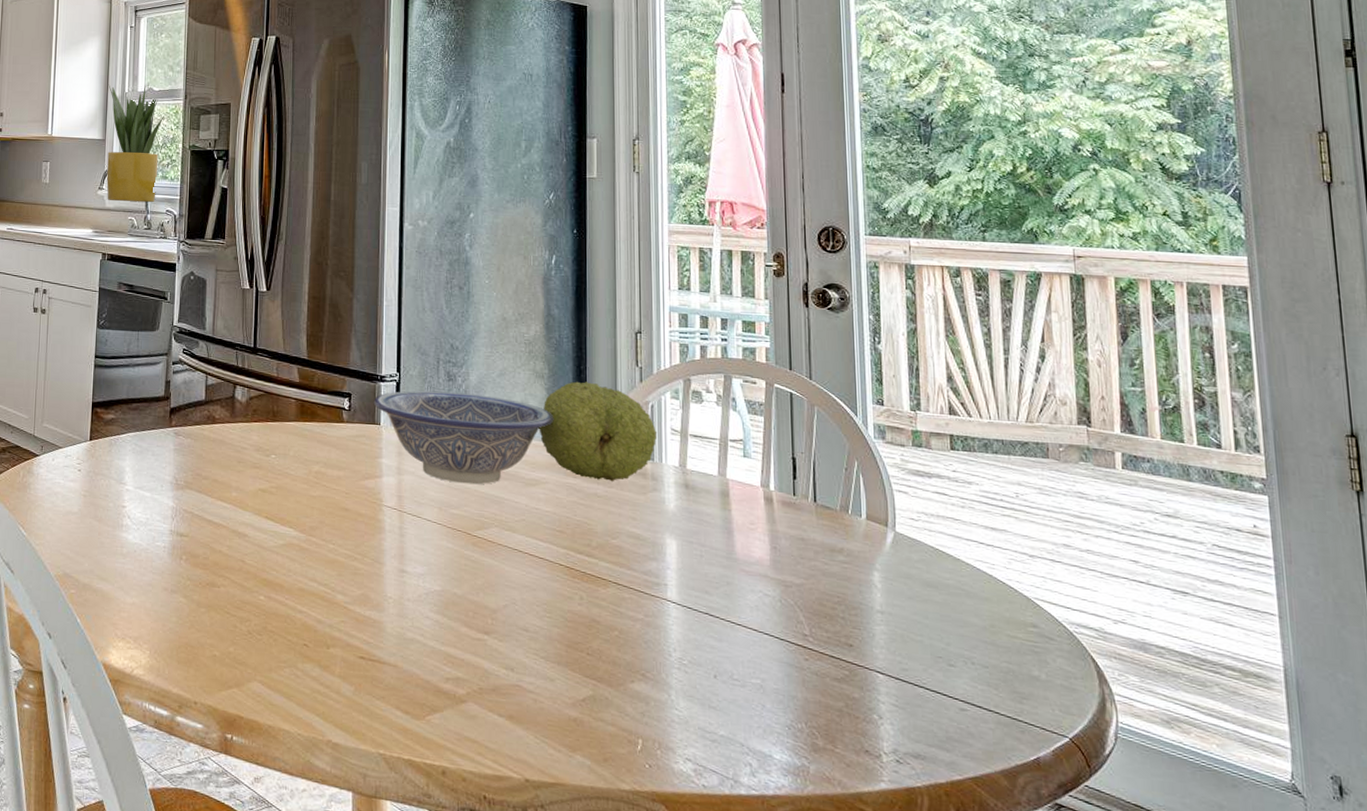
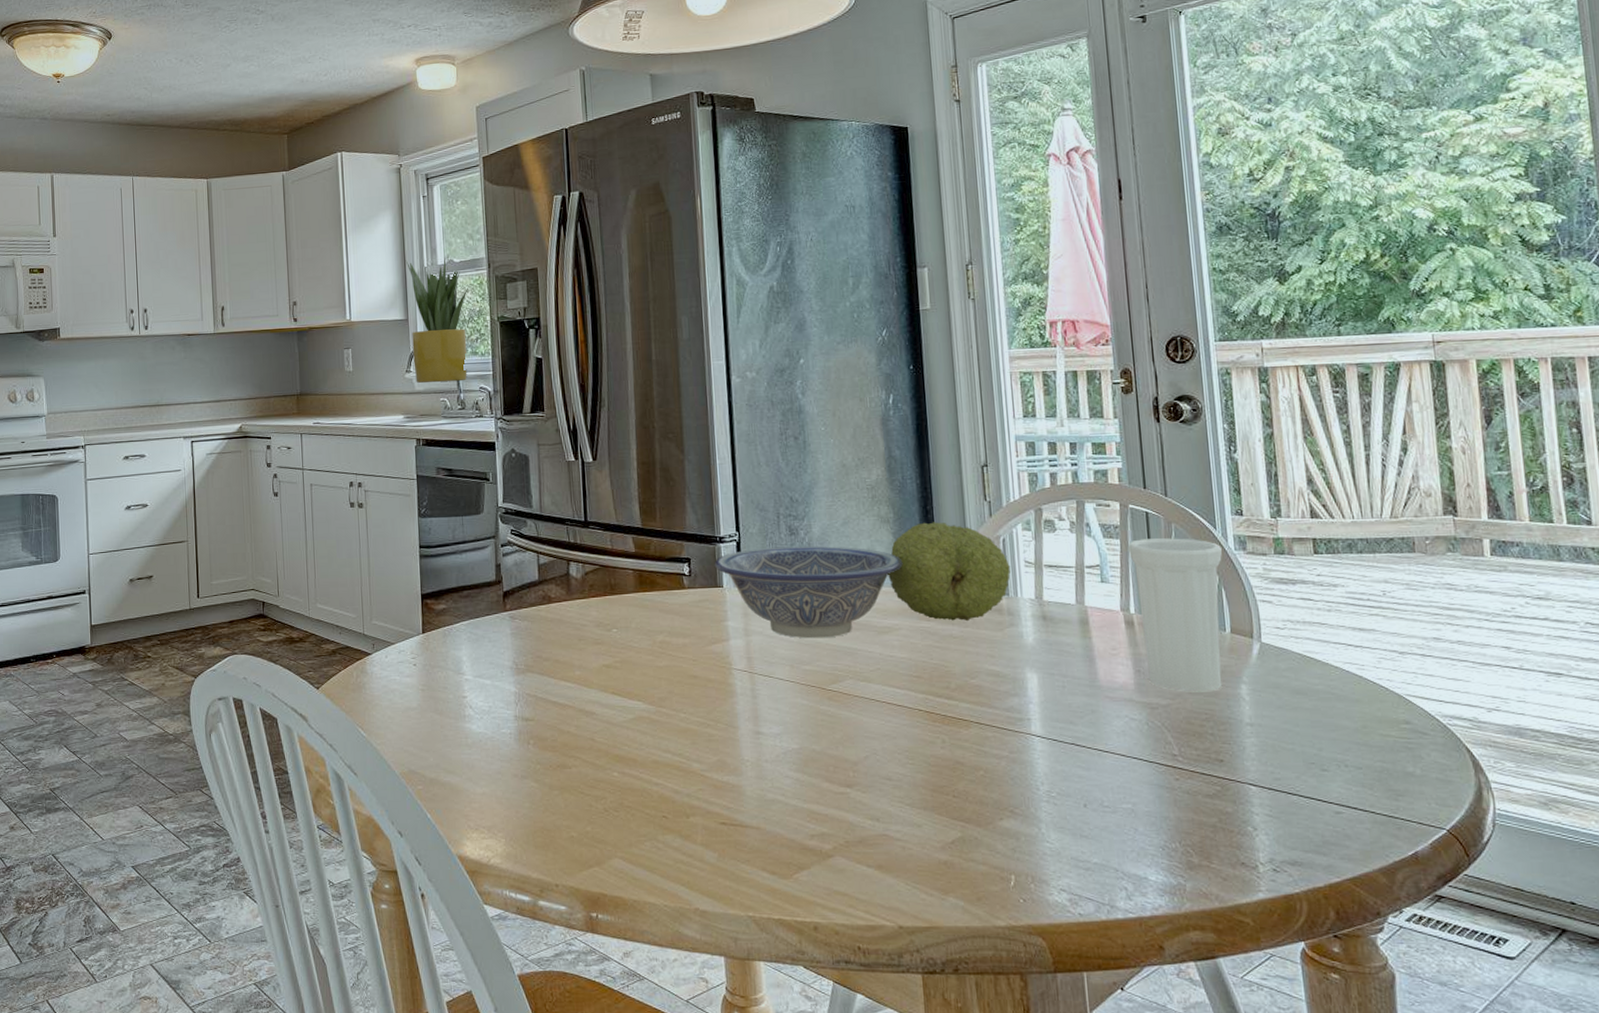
cup: none [771,418,863,576] -> present [1127,538,1223,692]

